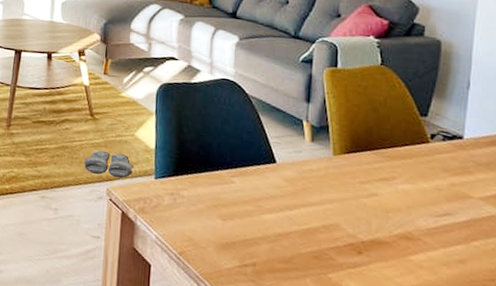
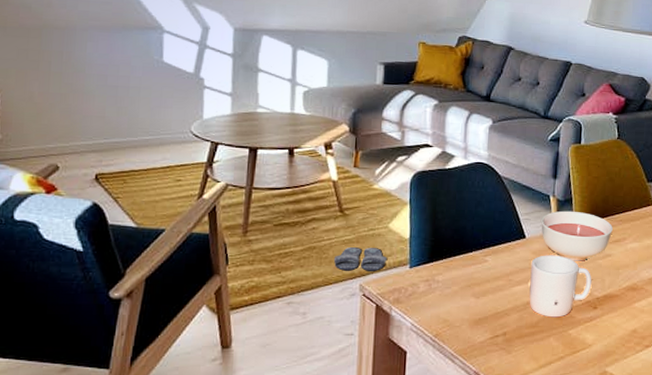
mug: none [281,184,355,257] -> present [529,255,592,318]
bowl: none [293,138,379,197] -> present [541,210,613,261]

